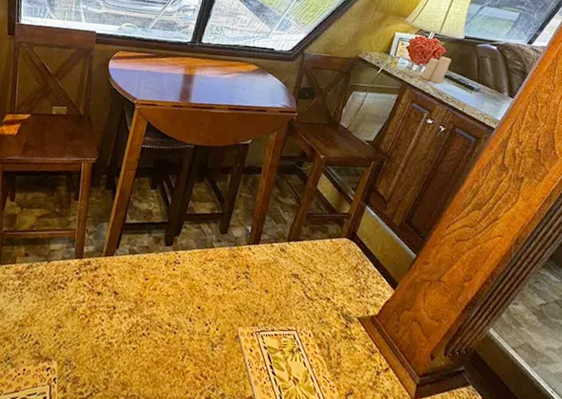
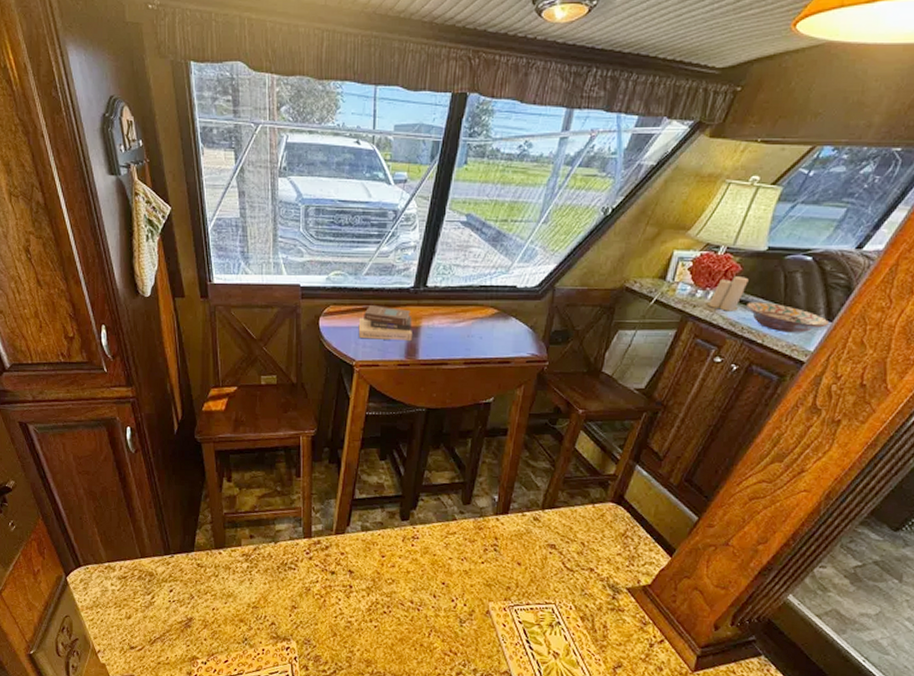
books: none [141,54,187,87] -> present [358,305,412,342]
decorative bowl: none [450,77,511,106] -> present [746,302,828,335]

